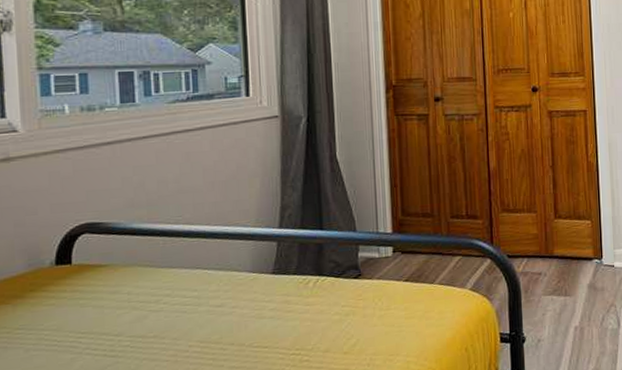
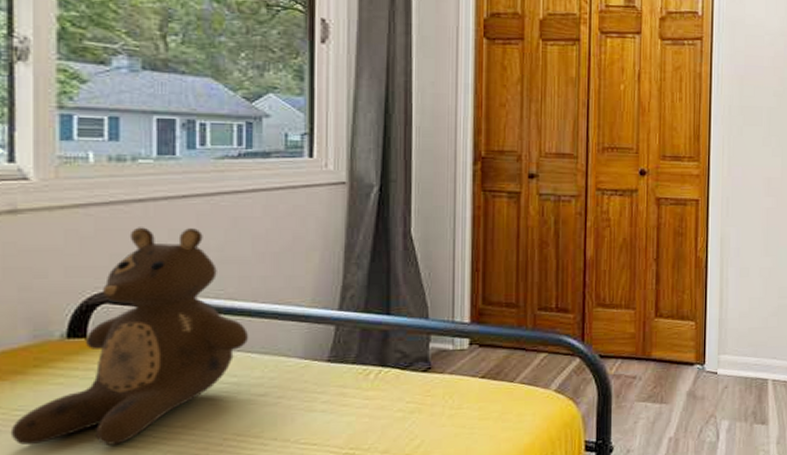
teddy bear: none [14,164,206,359] -> present [10,227,249,446]

